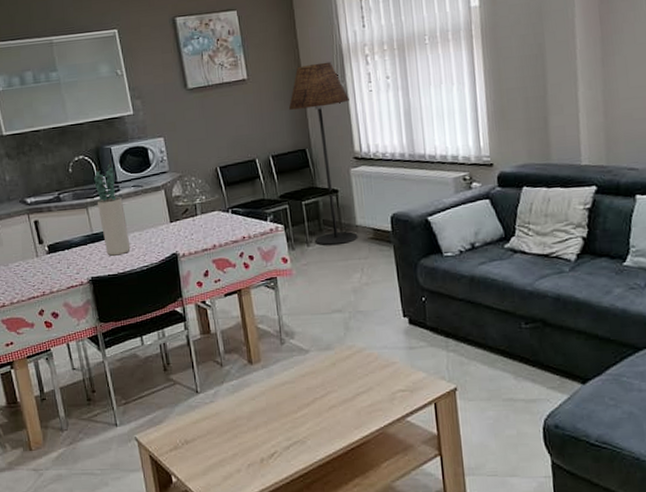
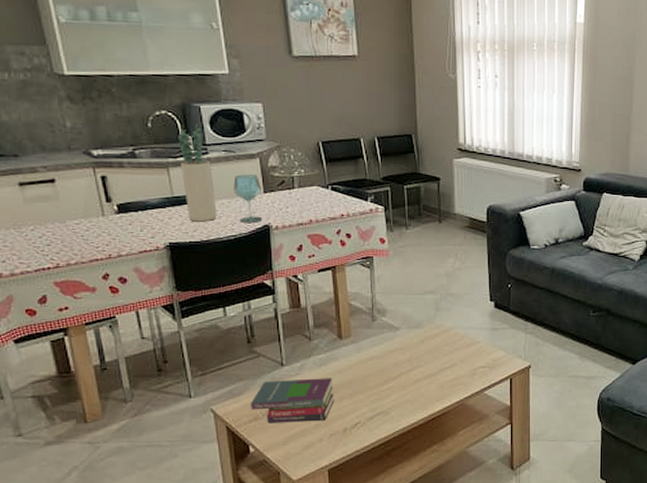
wine glass: none [143,206,170,253] -> present [233,174,261,223]
books: none [170,405,250,453] -> present [251,378,335,424]
floor lamp: present [289,62,358,246] -> none [399,51,458,231]

